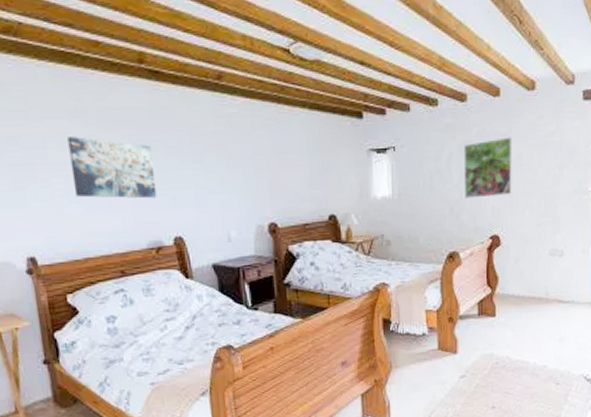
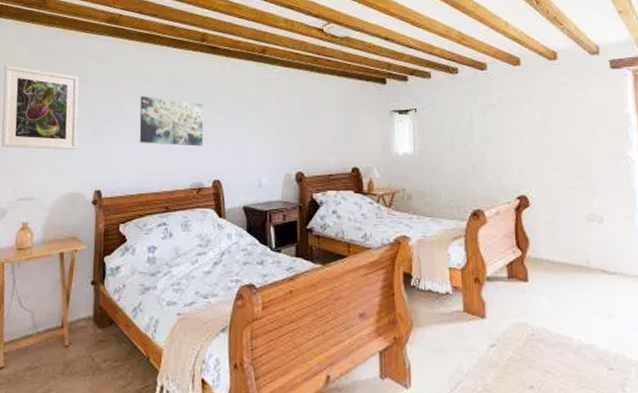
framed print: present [463,137,512,199] -> none [485,102,539,158]

